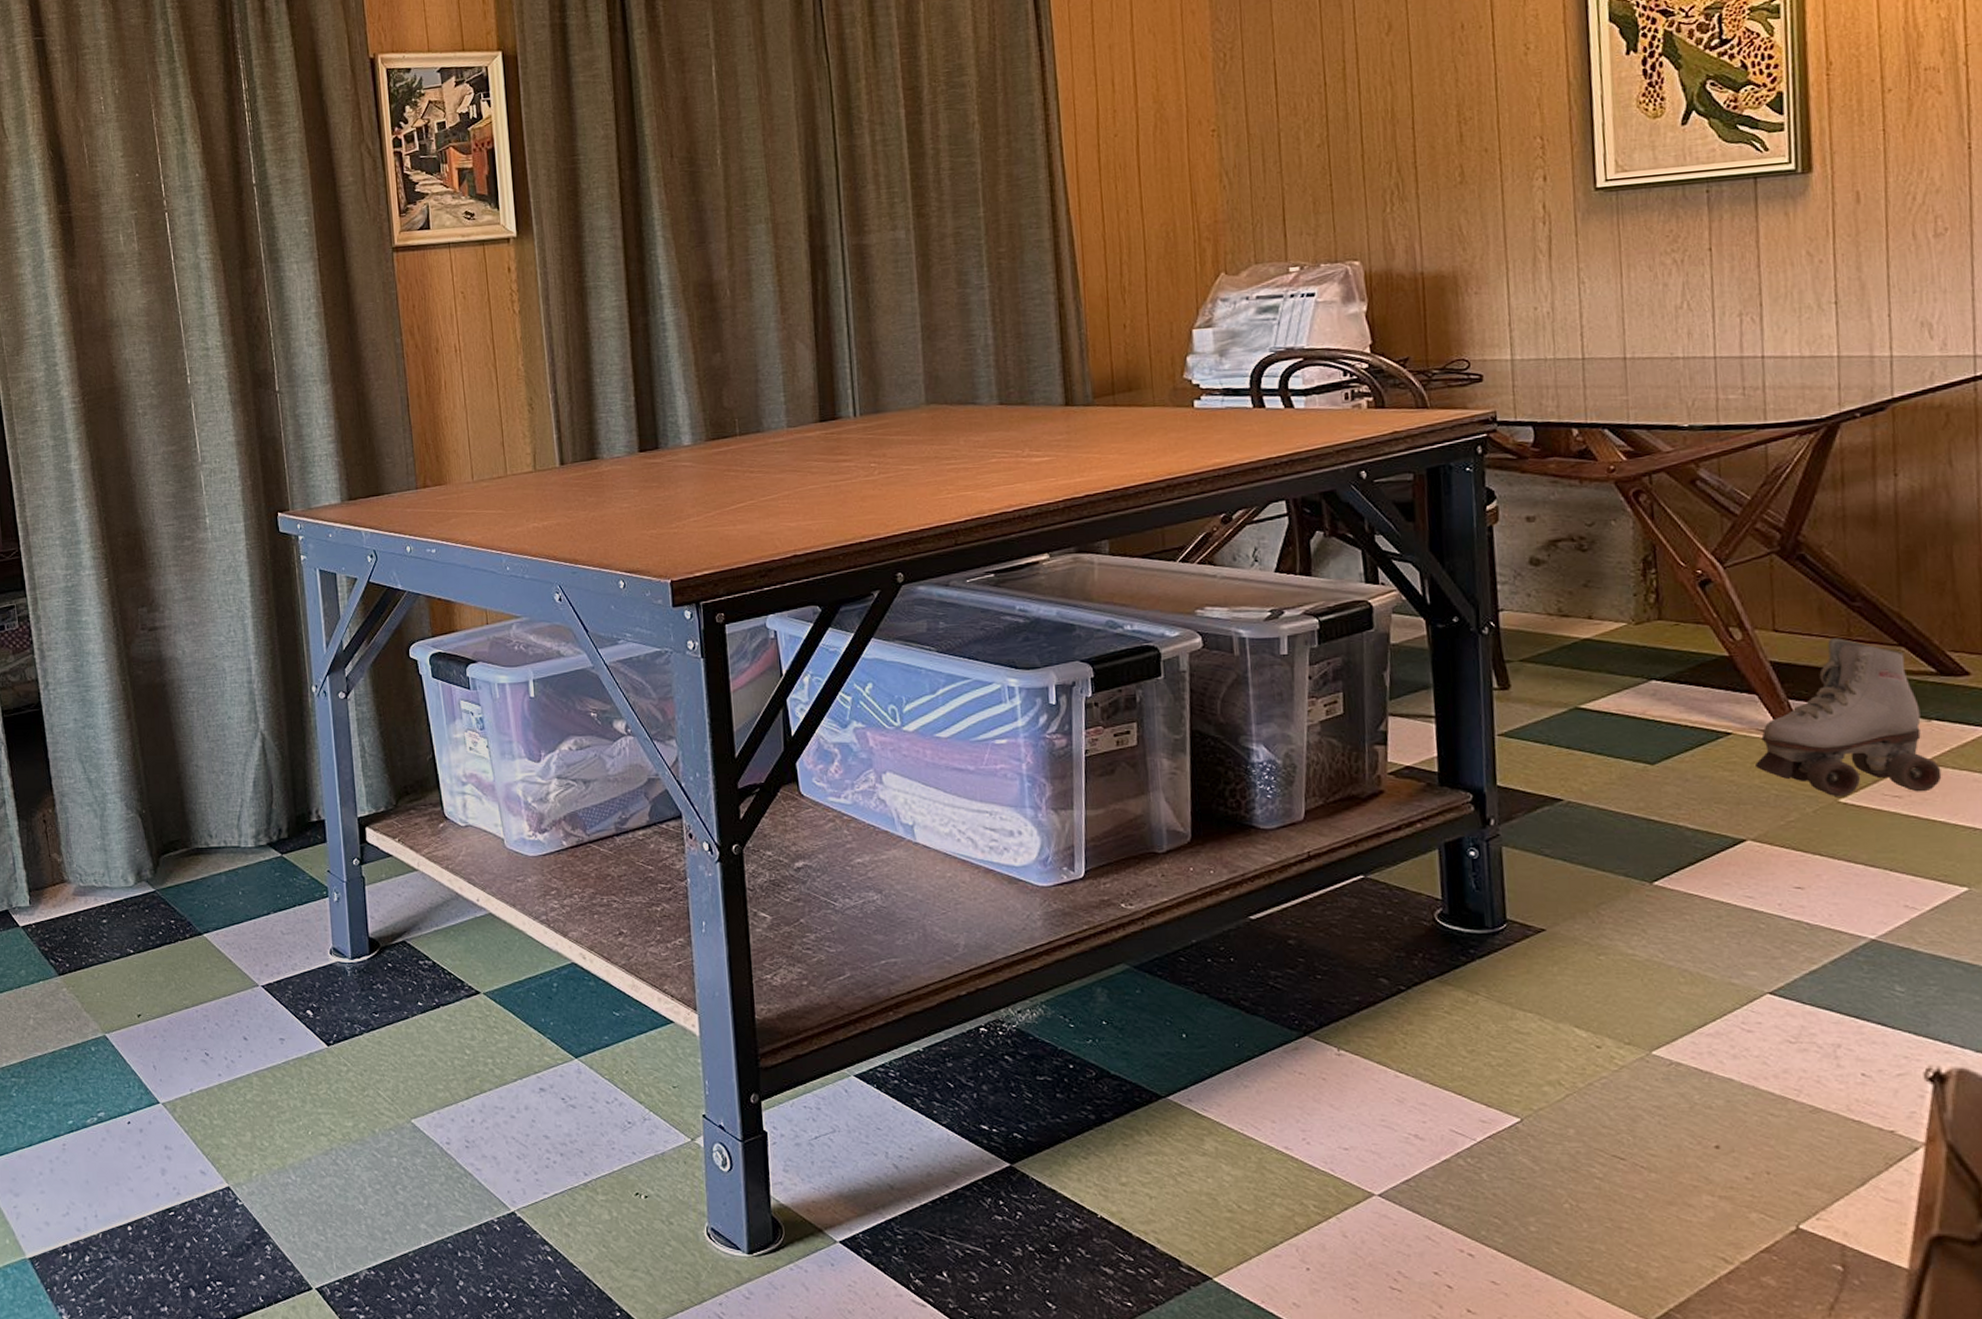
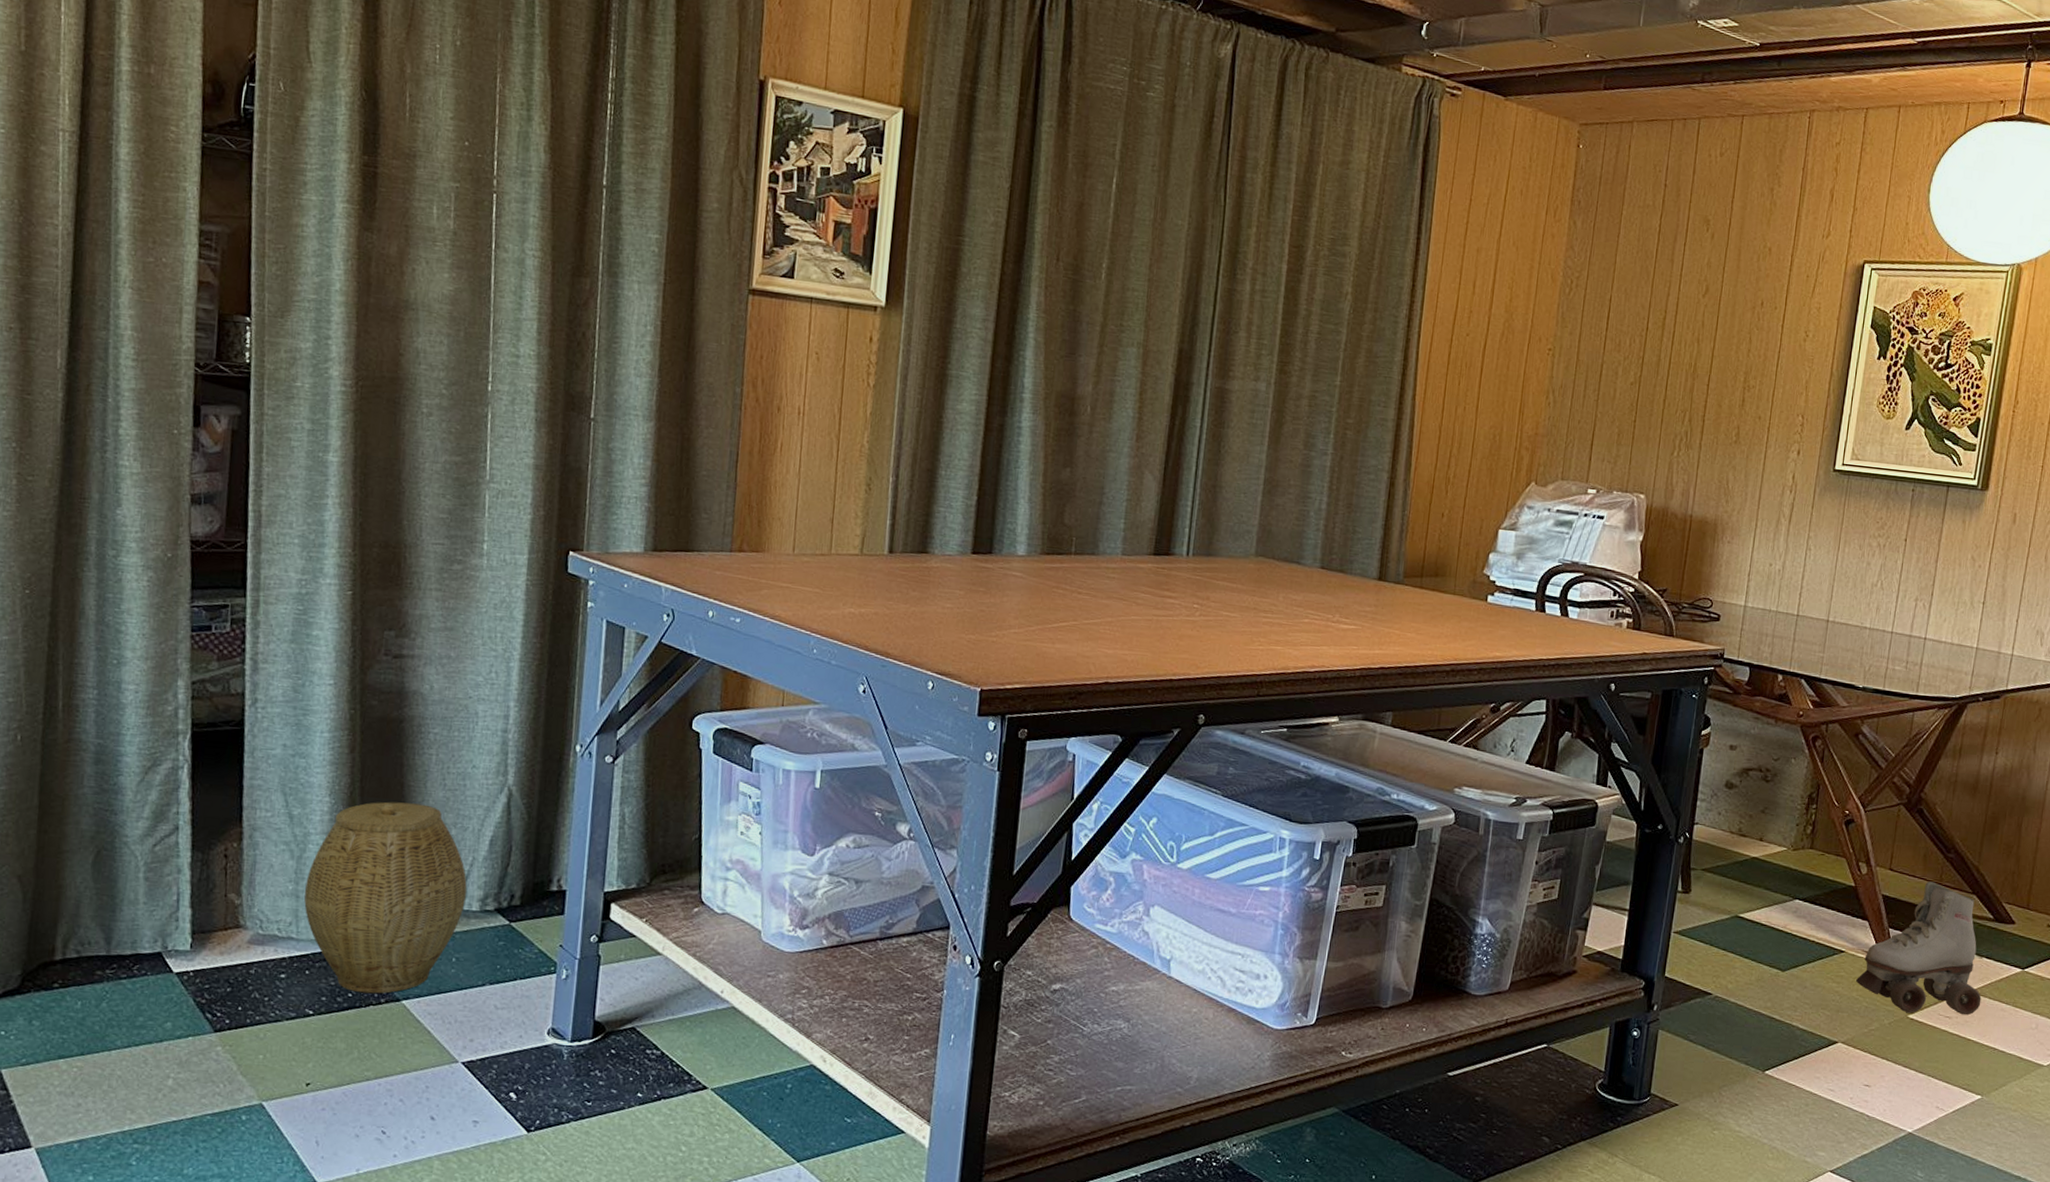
woven basket: none [110,756,242,930] -> present [304,801,467,994]

